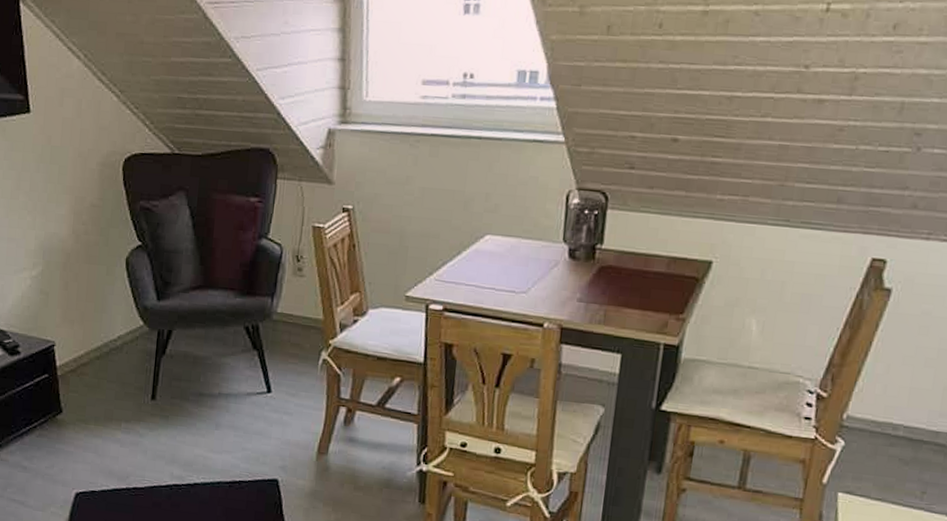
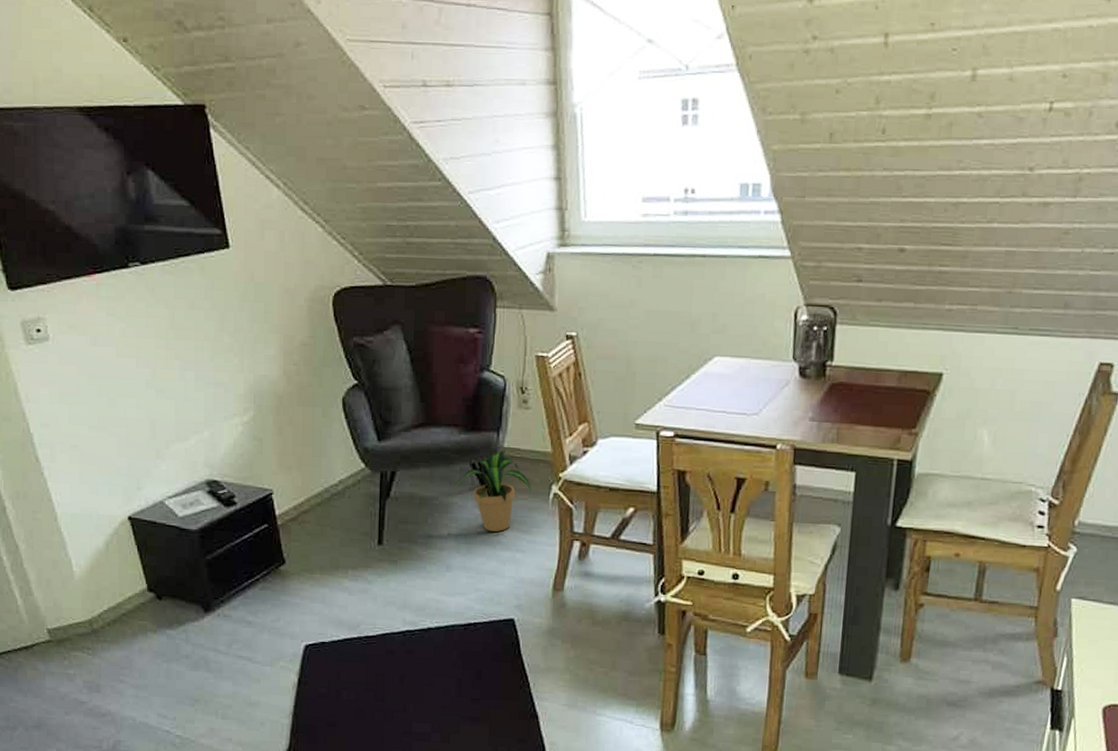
potted plant: none [227,314,302,394] -> present [454,449,531,532]

